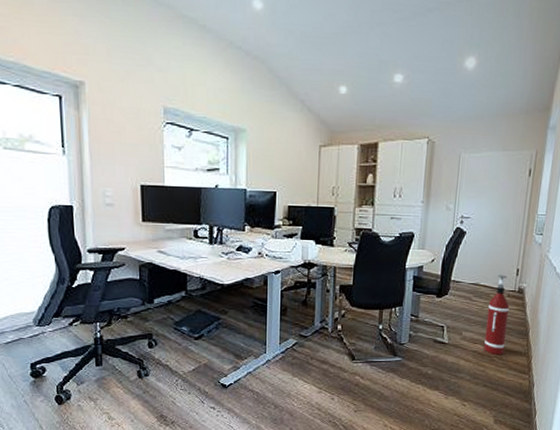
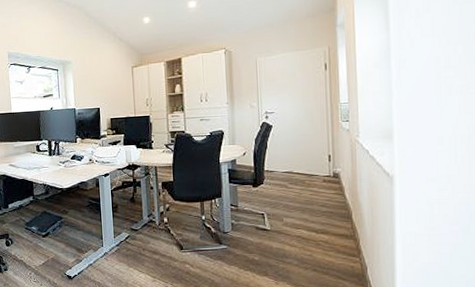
fire extinguisher: present [484,275,510,355] -> none [305,162,329,239]

